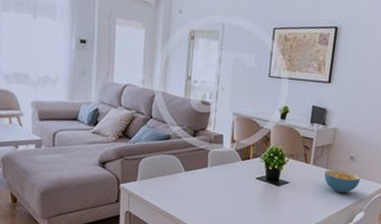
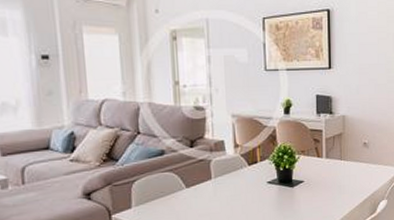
cereal bowl: present [324,169,361,193] -> none [340,159,377,184]

